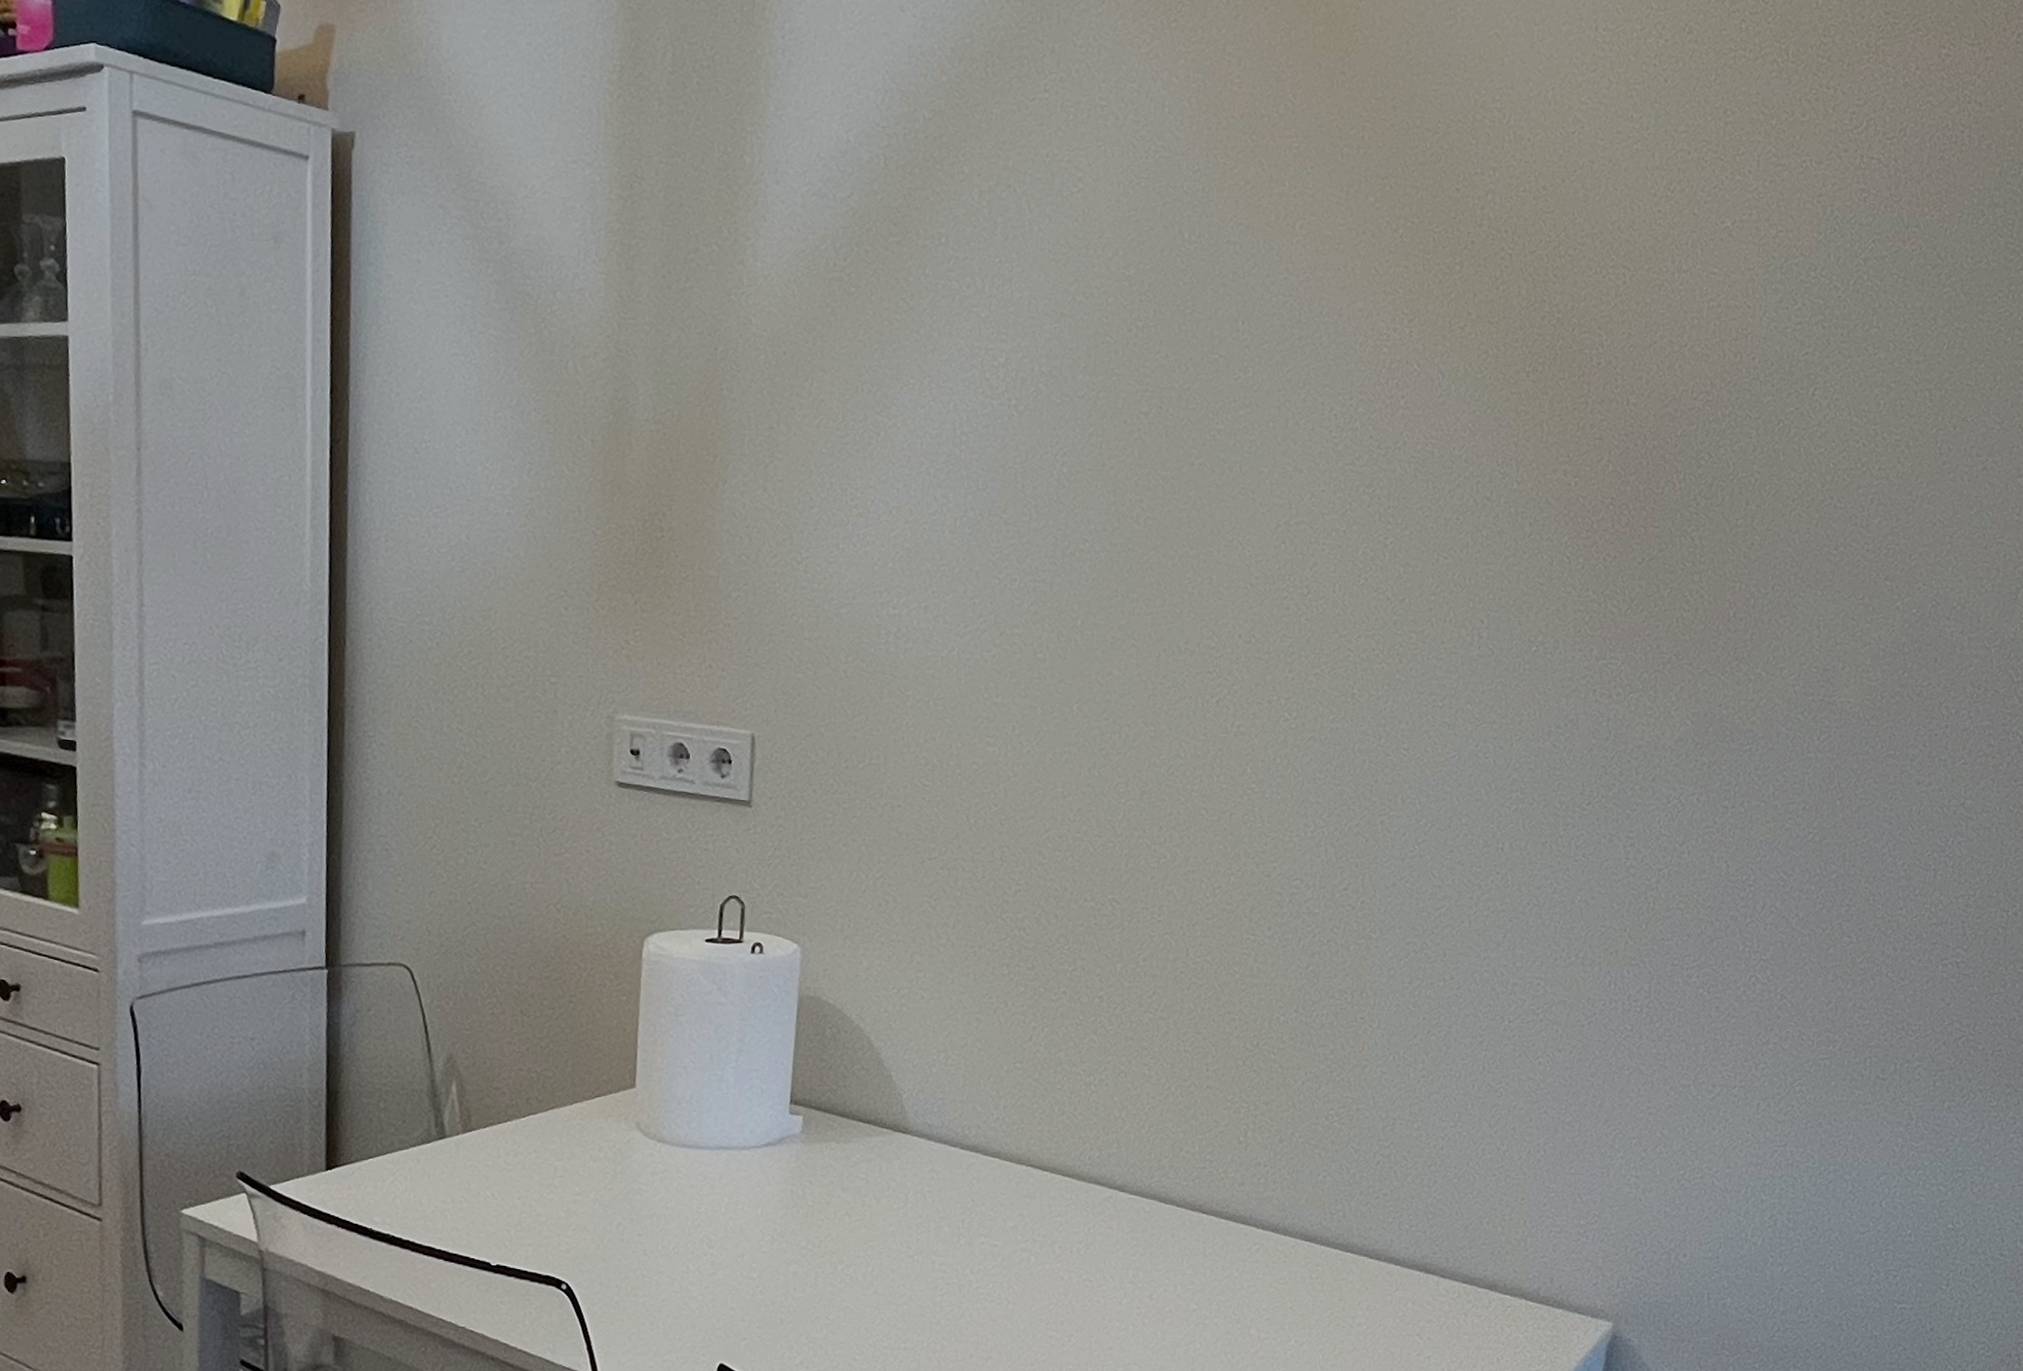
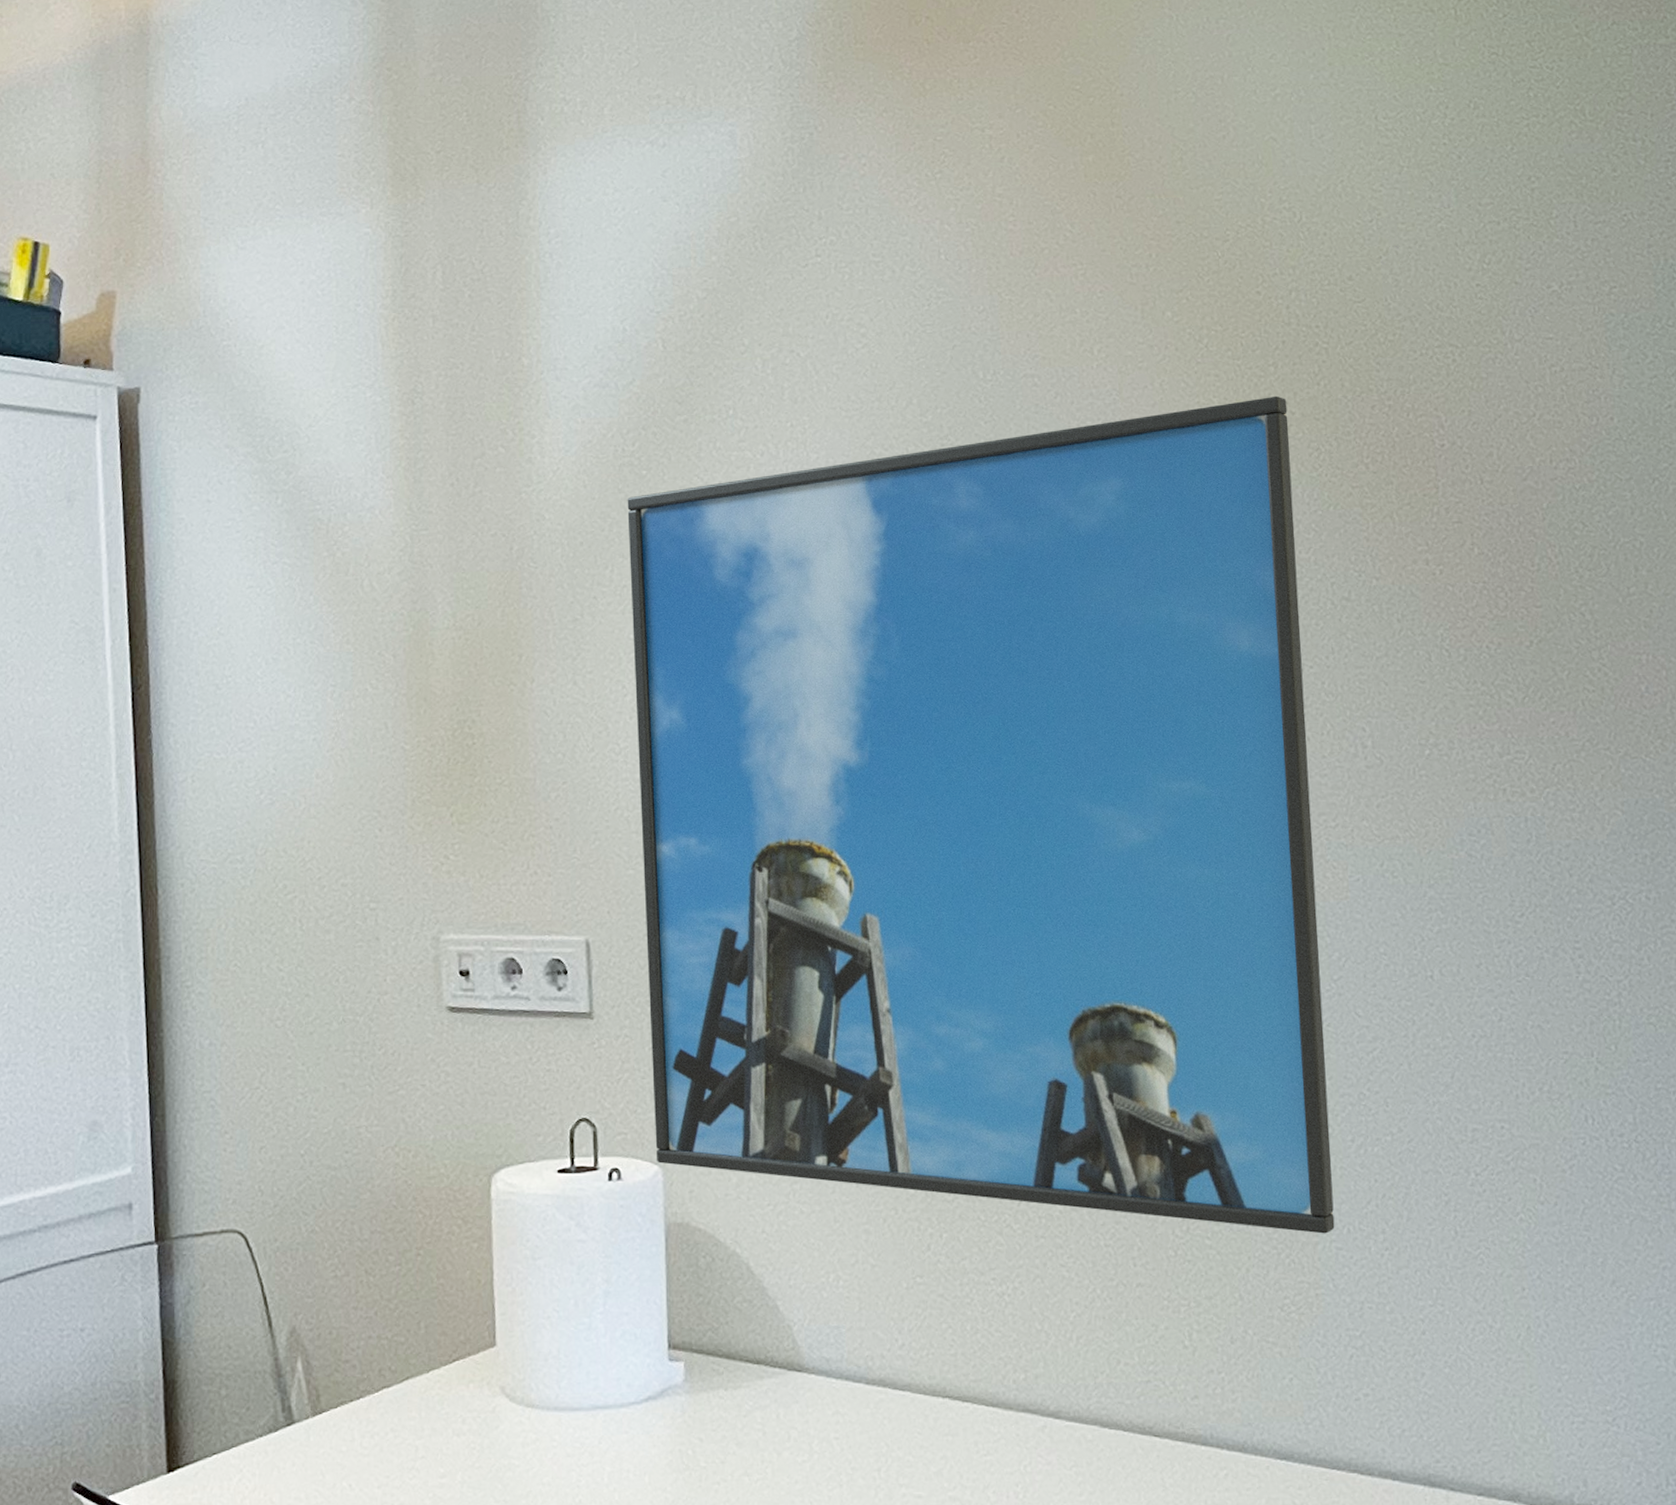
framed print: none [797,294,1466,1059] -> present [627,395,1335,1234]

